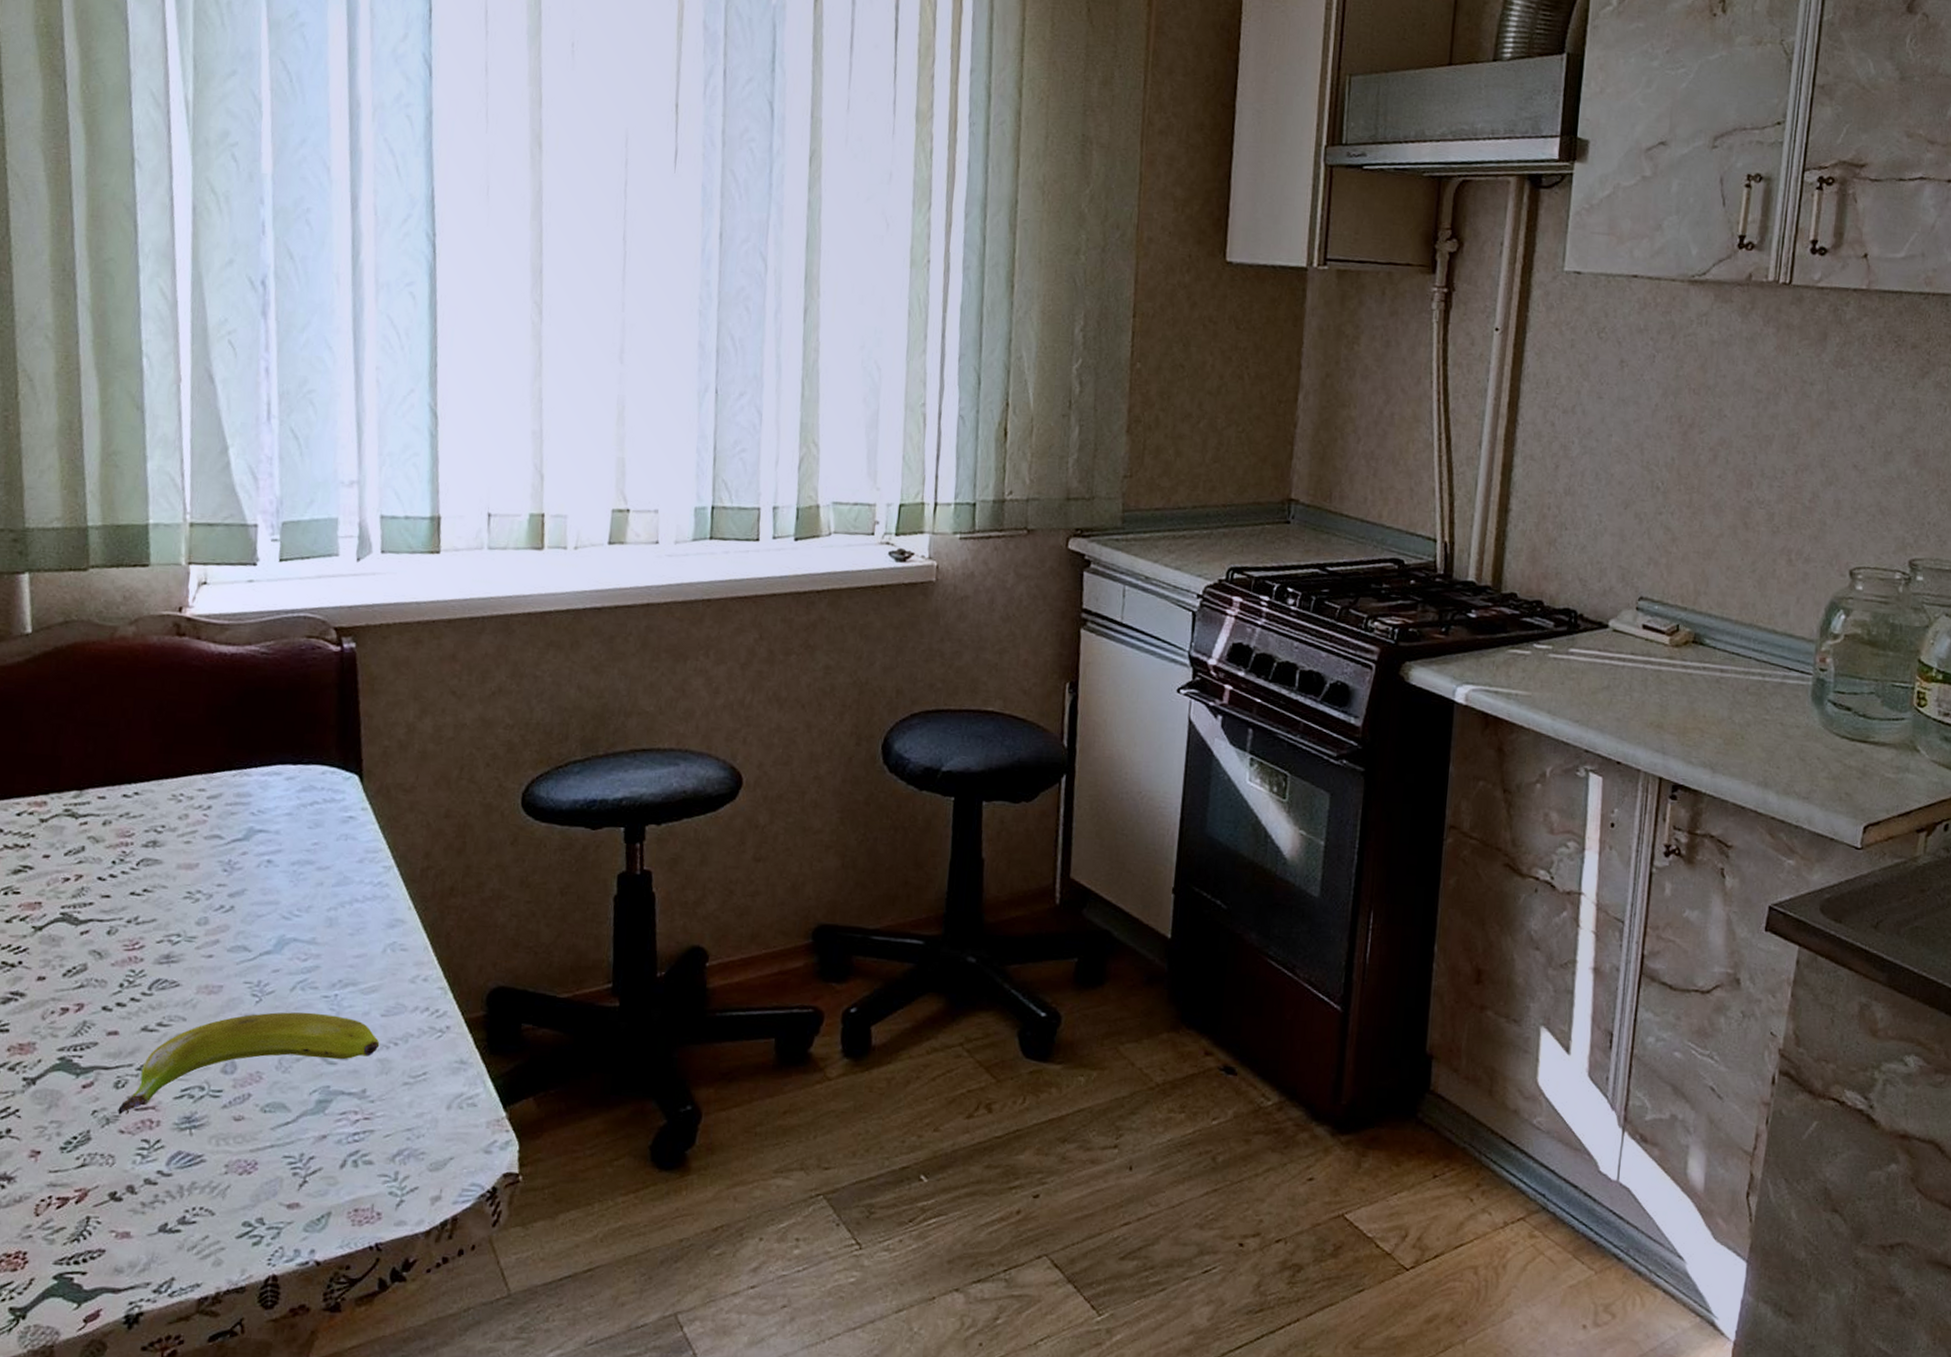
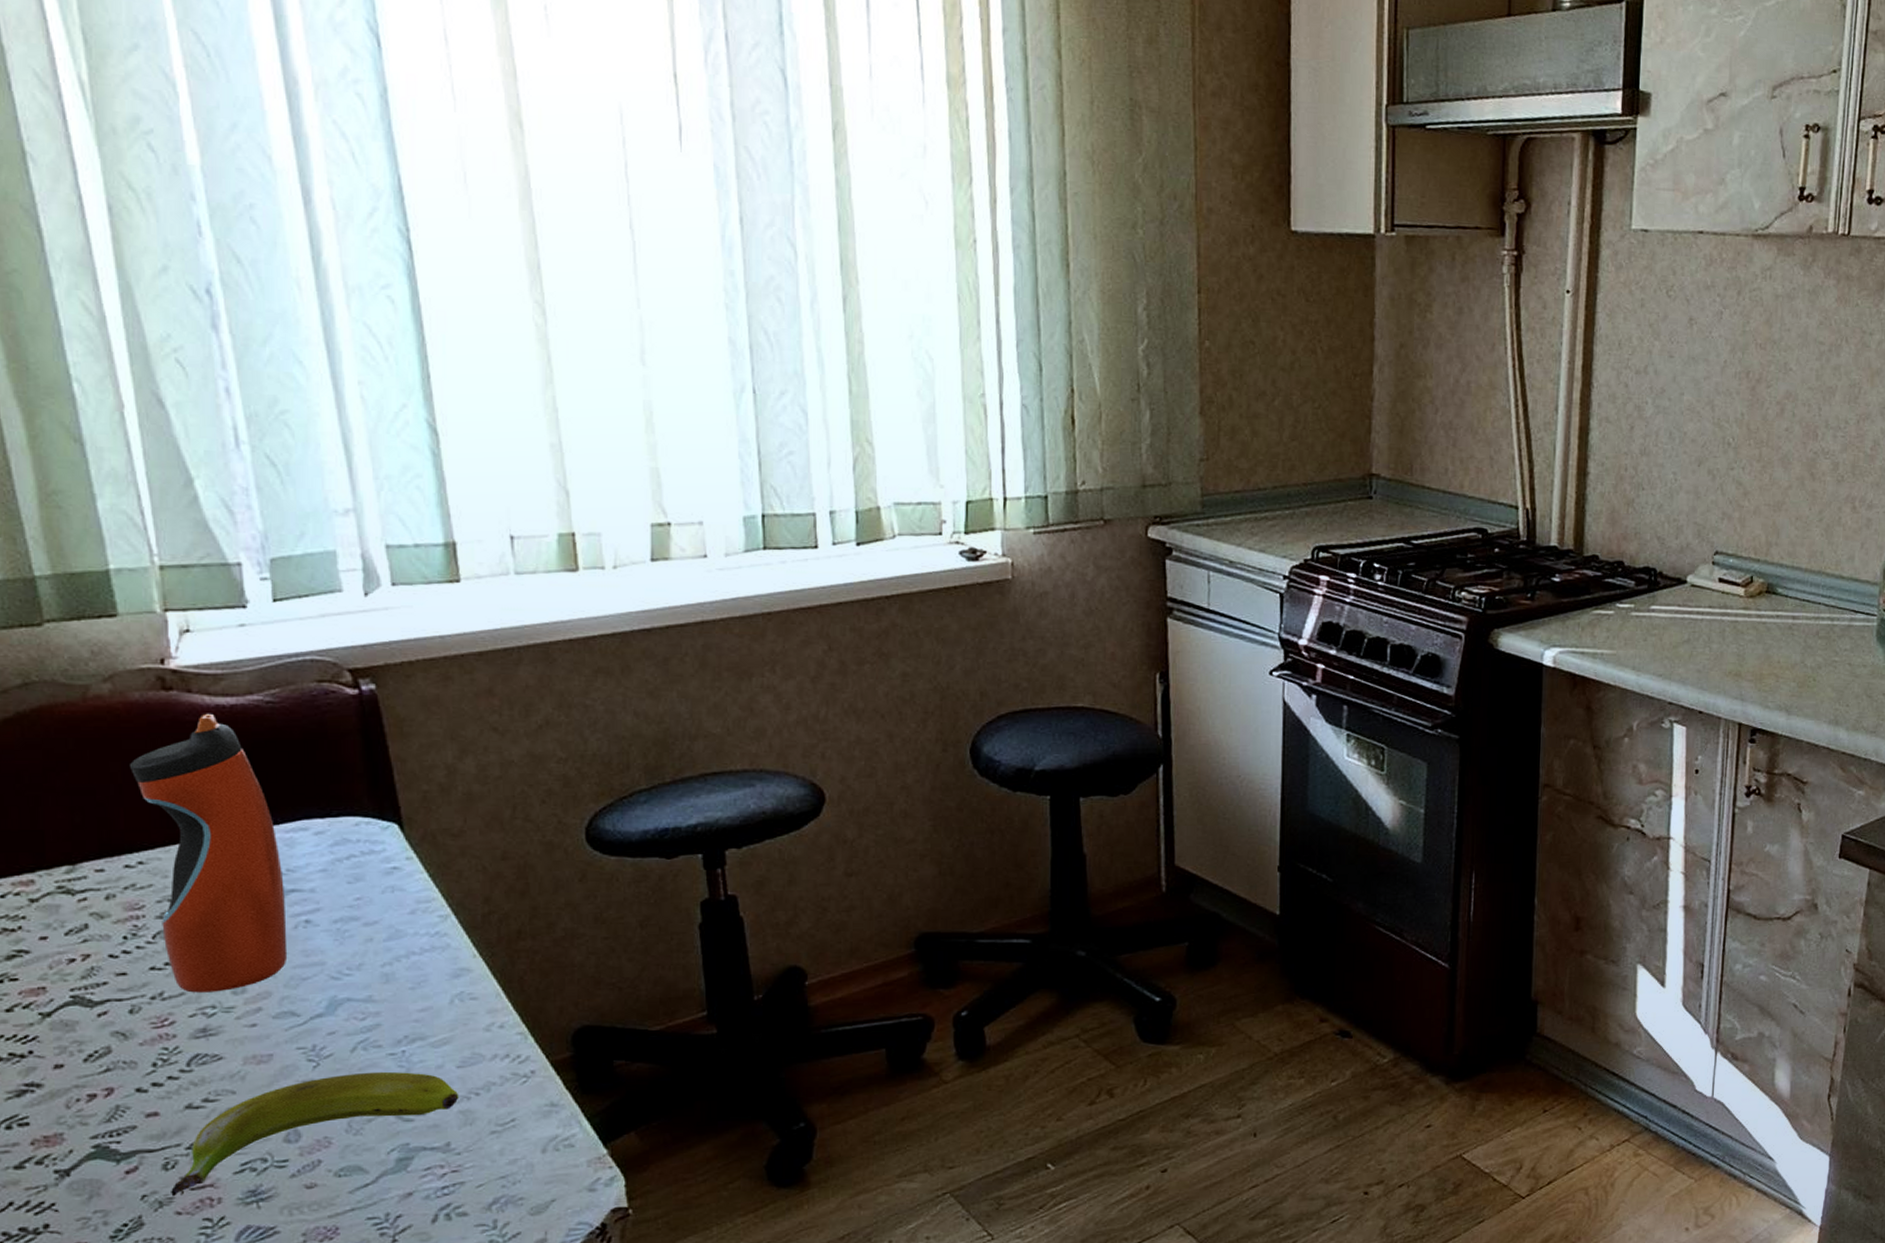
water bottle: none [140,659,255,922] -> present [130,713,288,993]

